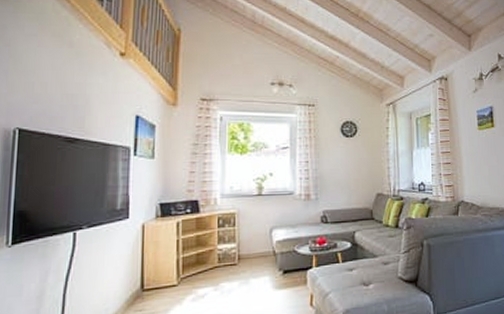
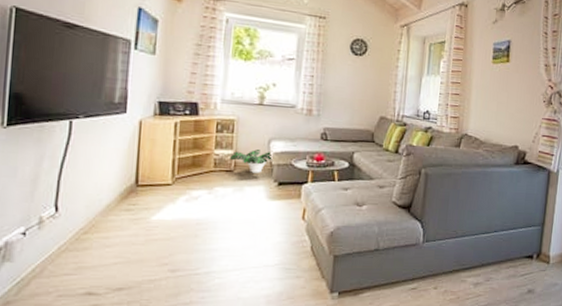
potted plant: none [232,239,277,264] -> present [229,149,274,173]

